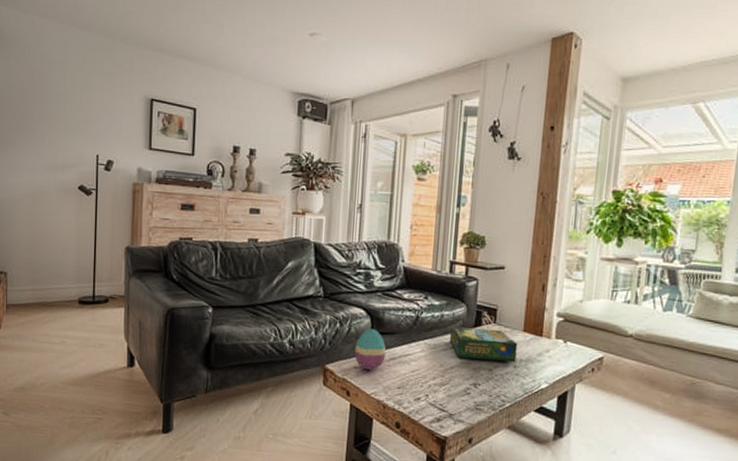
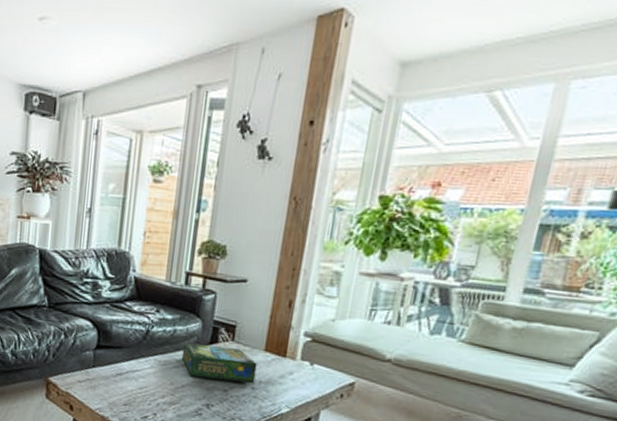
decorative egg: present [354,328,386,370] -> none [79,341,113,385]

